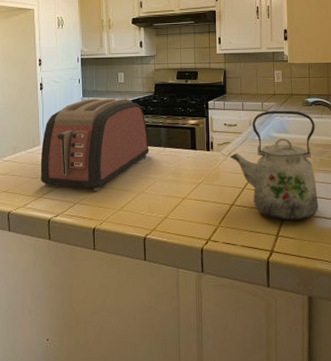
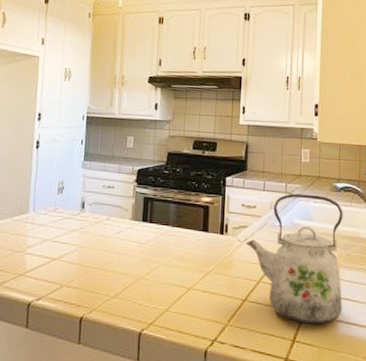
toaster: present [40,98,149,191] -> none [24,163,155,273]

